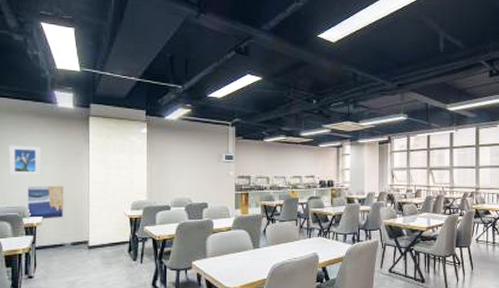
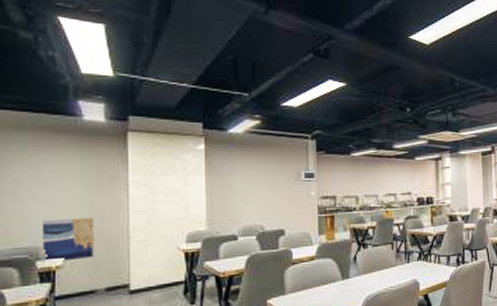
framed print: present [8,145,42,175] -> none [13,169,62,208]

